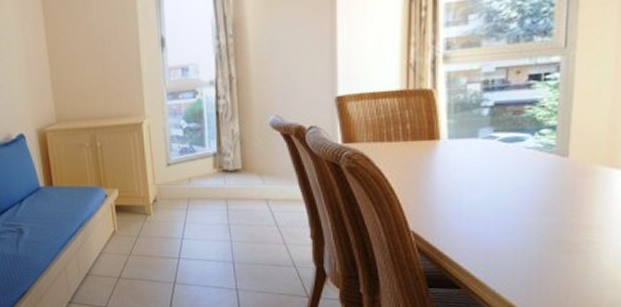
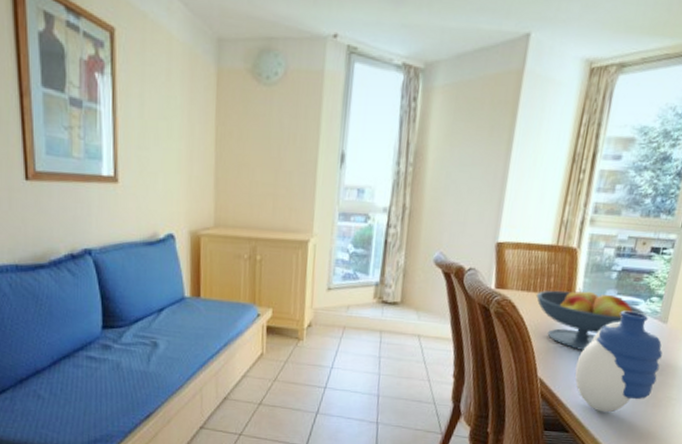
fruit bowl: none [391,130,539,198] -> present [535,287,647,350]
vase: none [455,148,569,264] -> present [574,310,663,413]

